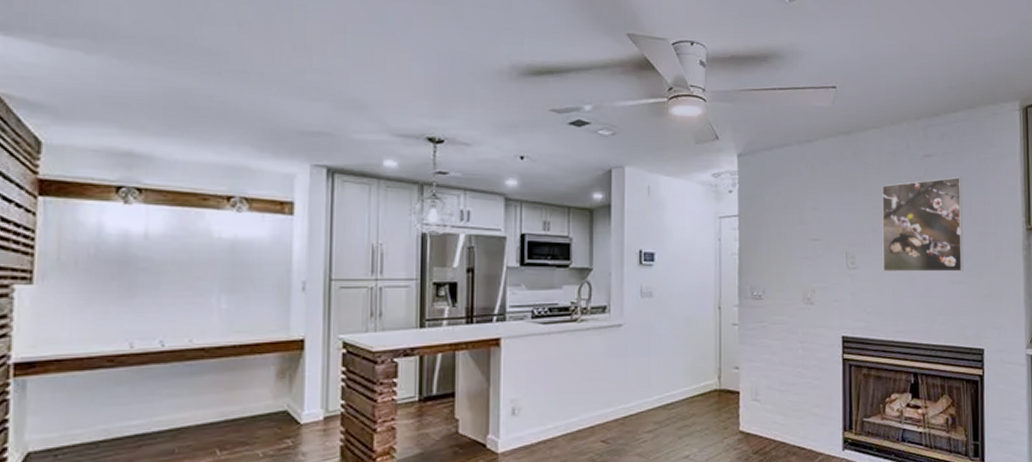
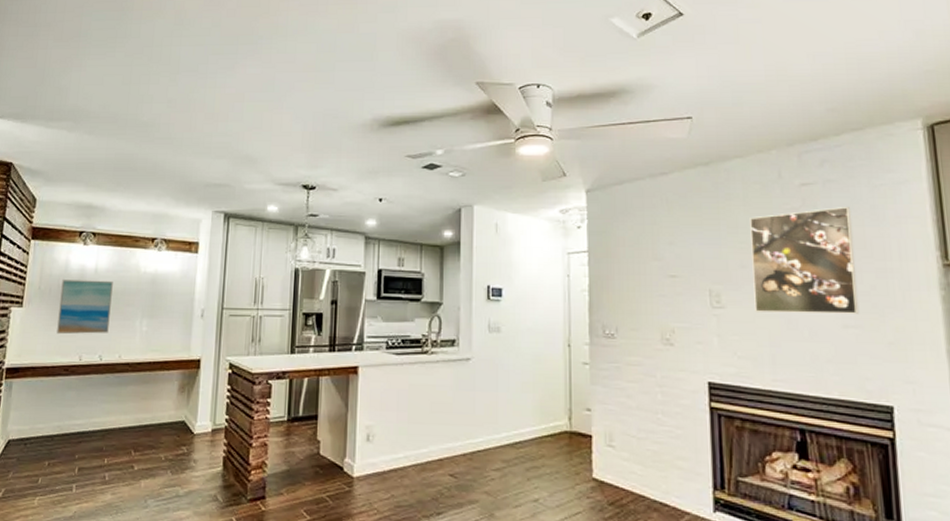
wall art: none [91,248,173,317] -> present [57,280,113,335]

